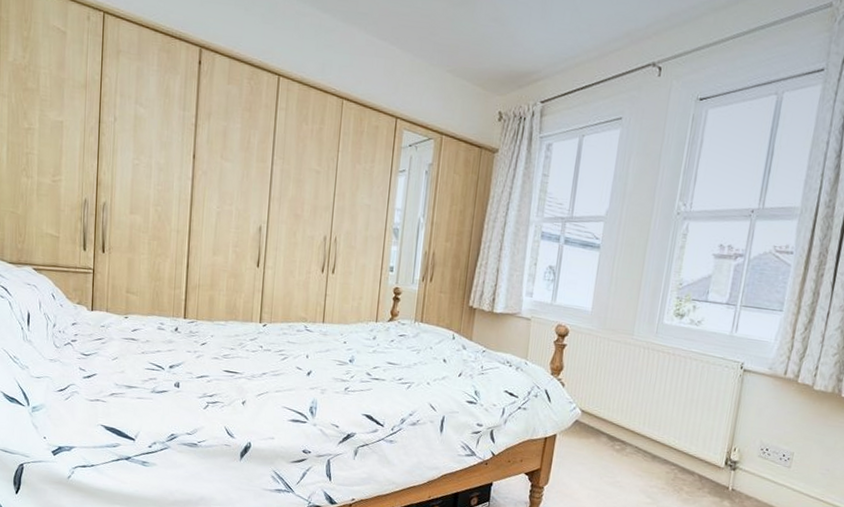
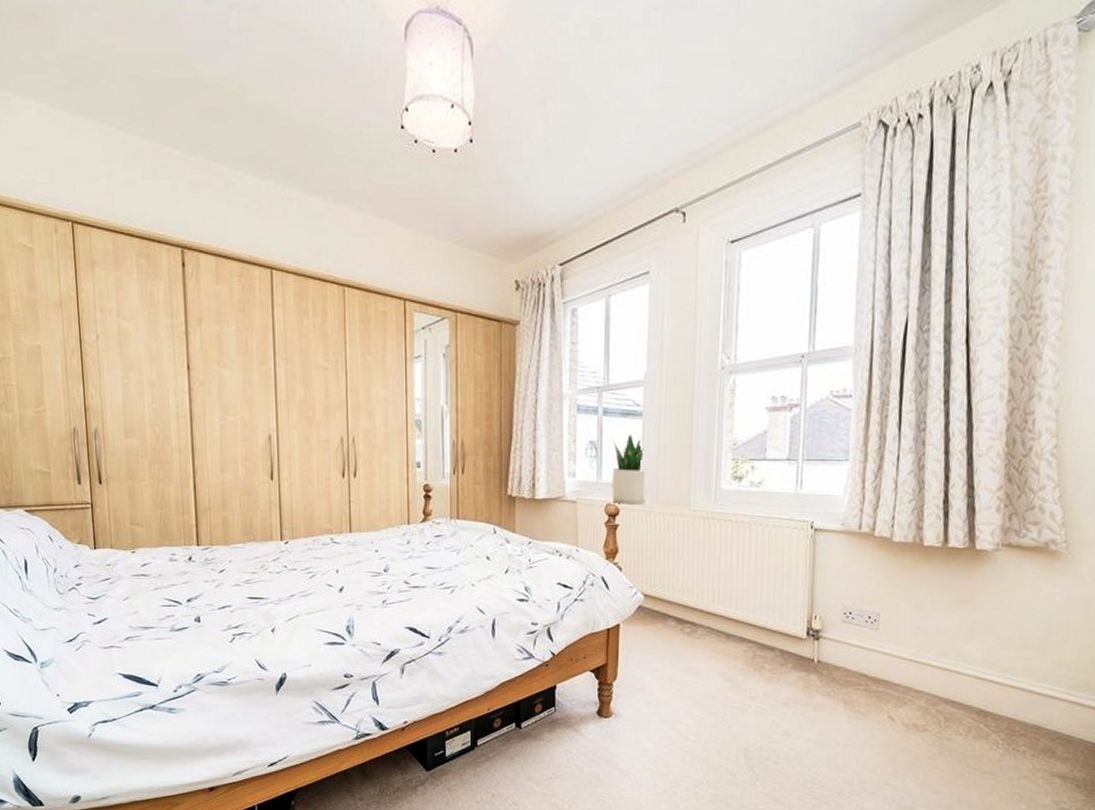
planter: none [563,264,597,329] -> present [612,435,647,505]

